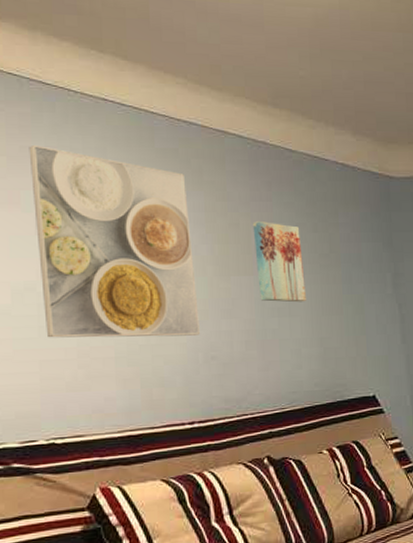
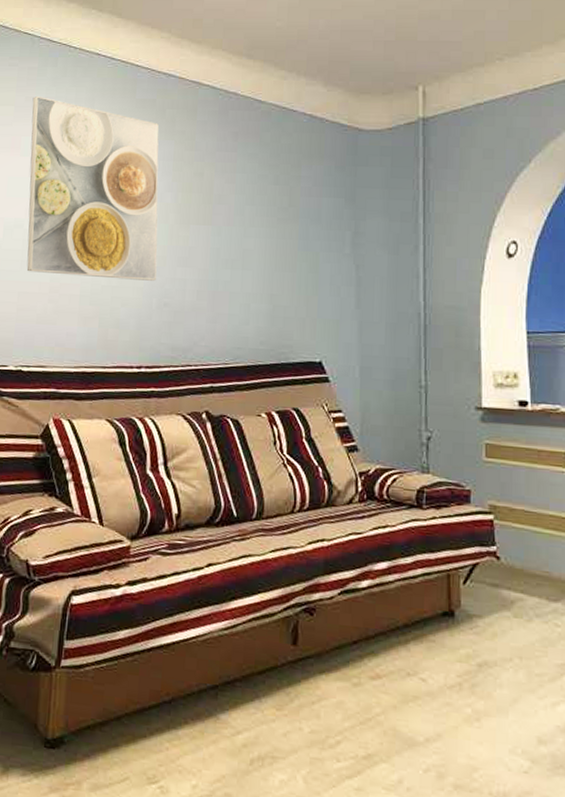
wall art: present [252,222,306,303] -> none [215,172,261,256]

